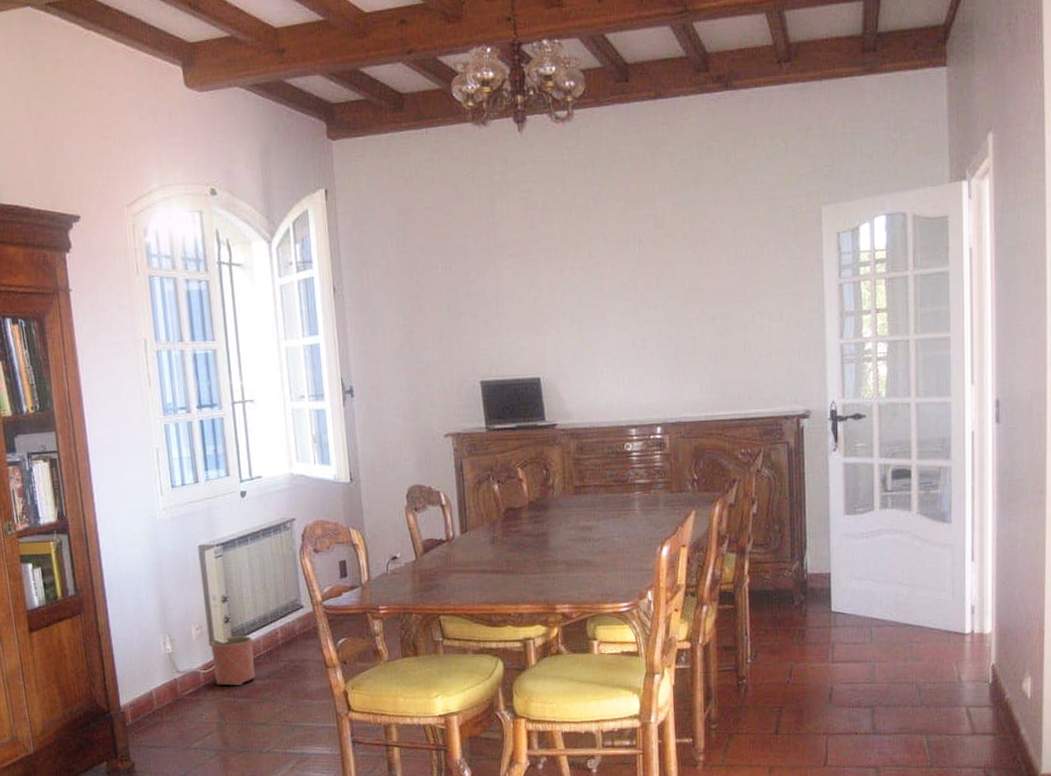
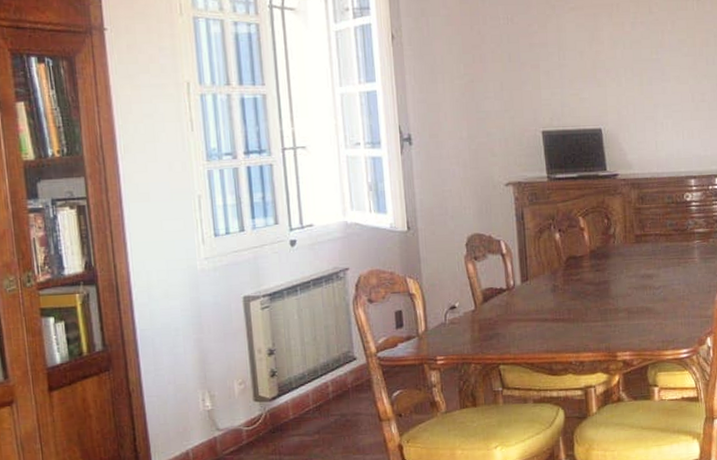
planter: present [211,635,256,686] -> none [255,389,304,443]

